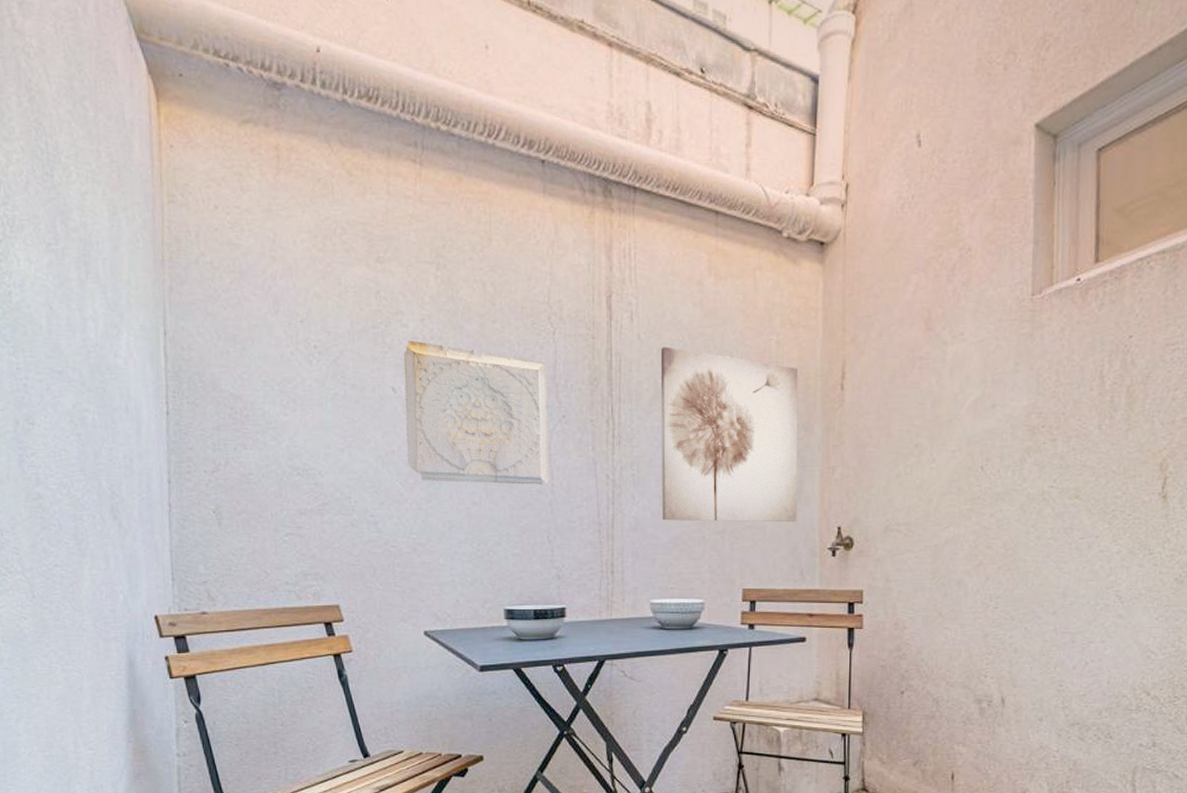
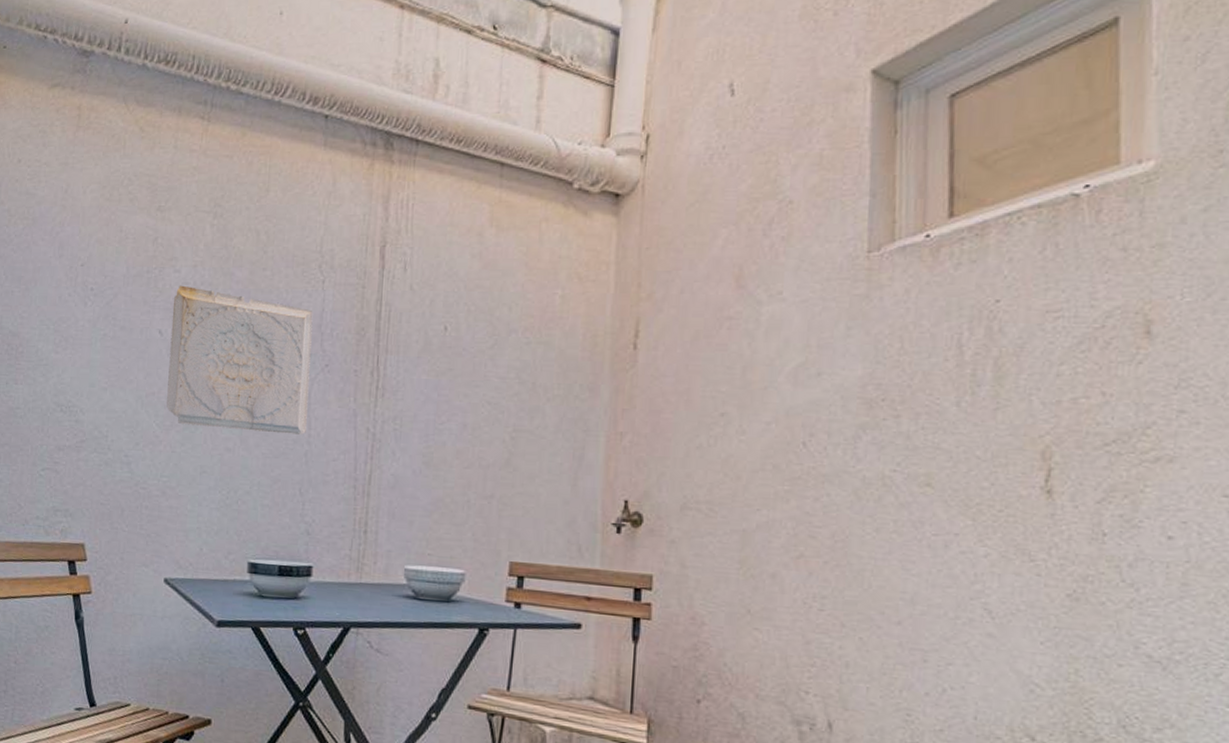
wall art: present [660,346,798,523] -> none [424,298,585,492]

